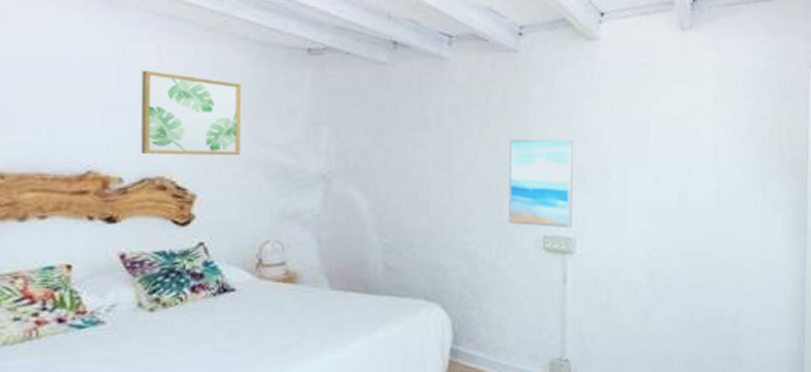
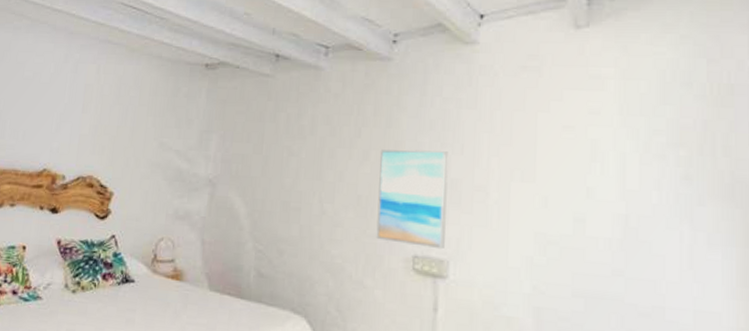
wall art: present [140,70,242,156] -> none [79,86,153,160]

